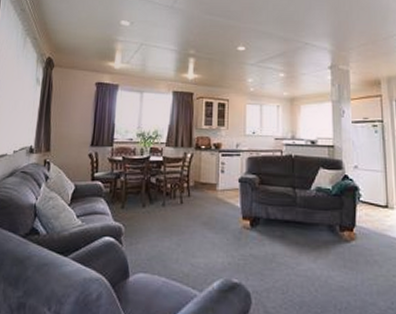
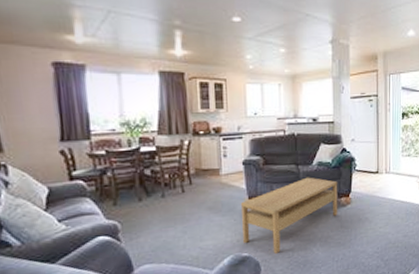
coffee table: none [234,202,340,287] -> present [240,177,338,255]

